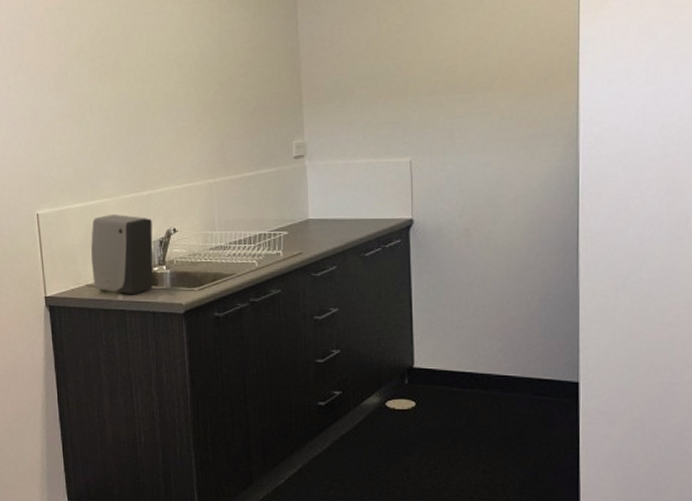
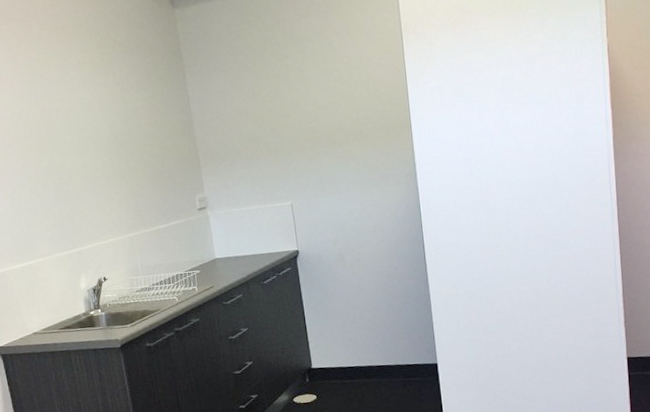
soap dispenser: present [91,214,153,295] -> none [32,270,92,337]

